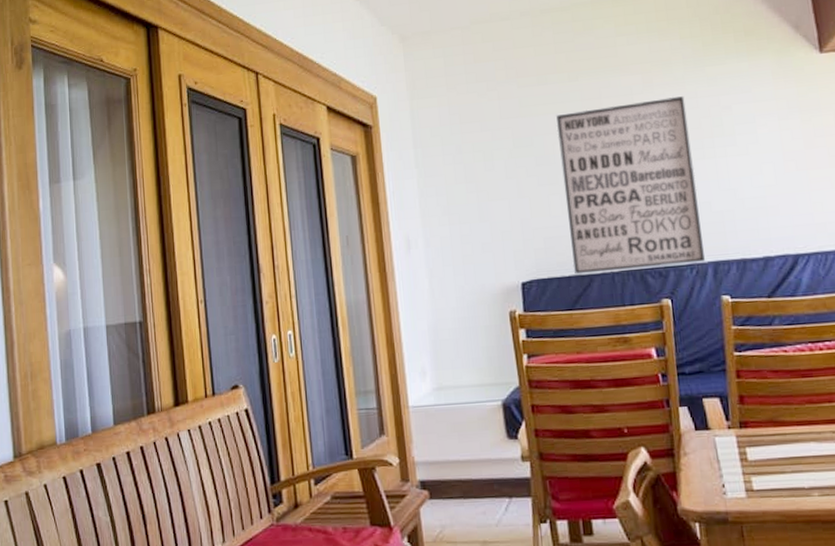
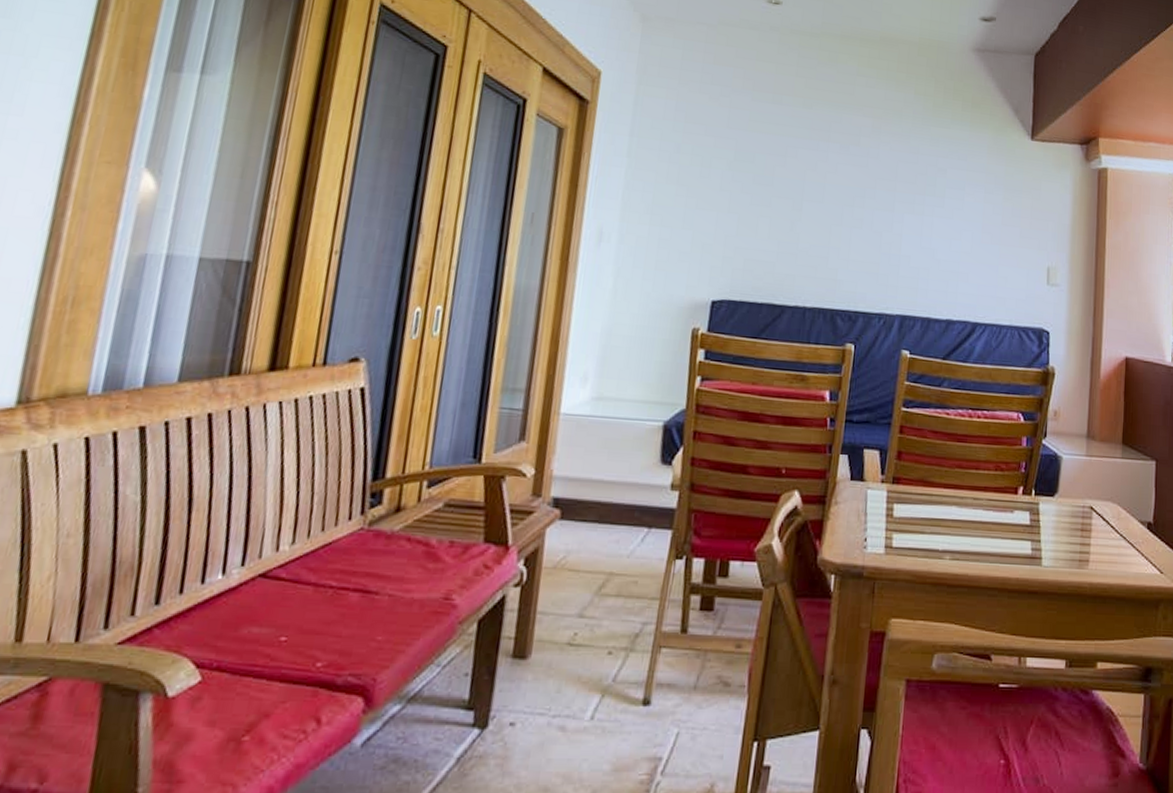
wall art: present [556,96,705,275] -> none [767,138,907,314]

